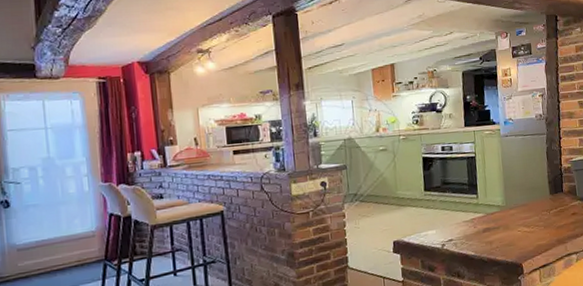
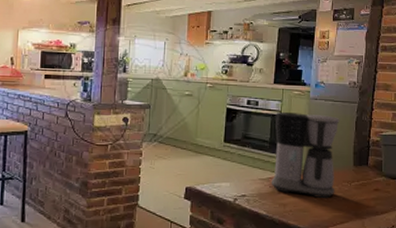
coffee maker: none [470,150,536,231] -> present [270,112,340,198]

